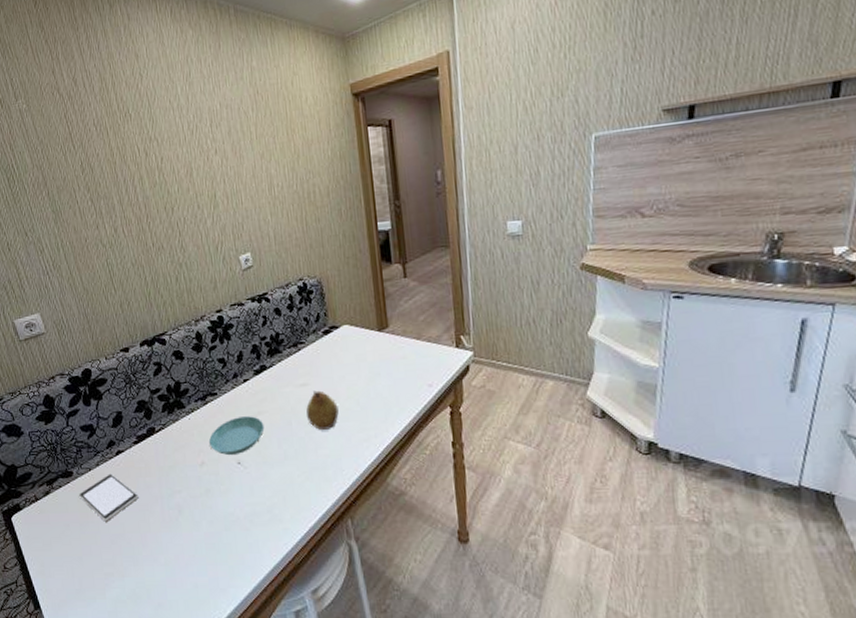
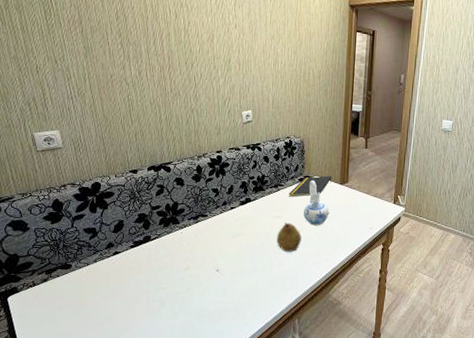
smartphone: present [78,473,139,522] -> none [74,269,128,307]
saucer: present [209,416,265,456] -> none [196,235,242,264]
notepad: none [312,321,367,357] -> present [288,175,333,197]
ceramic pitcher: none [335,331,370,391] -> present [303,181,330,226]

